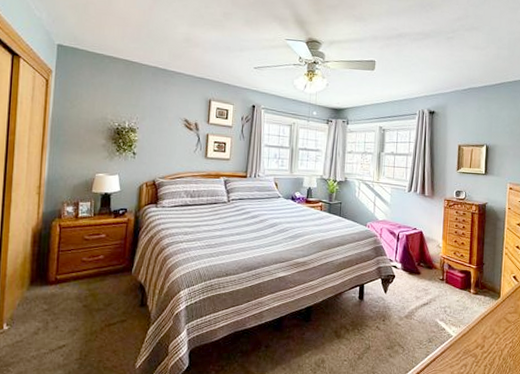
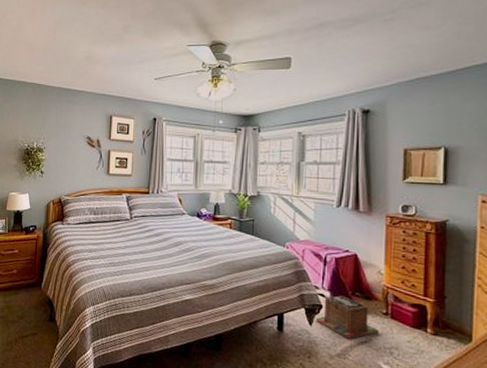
laundry basket: none [390,266,437,302] -> present [316,295,379,339]

